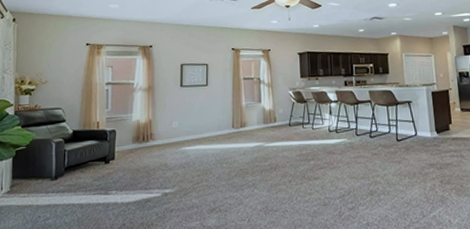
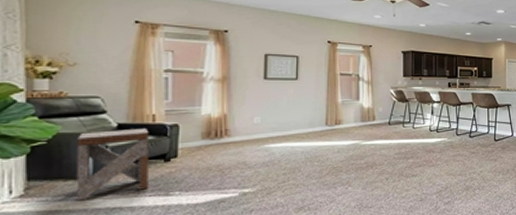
side table: none [43,133,94,198] -> present [76,127,149,201]

